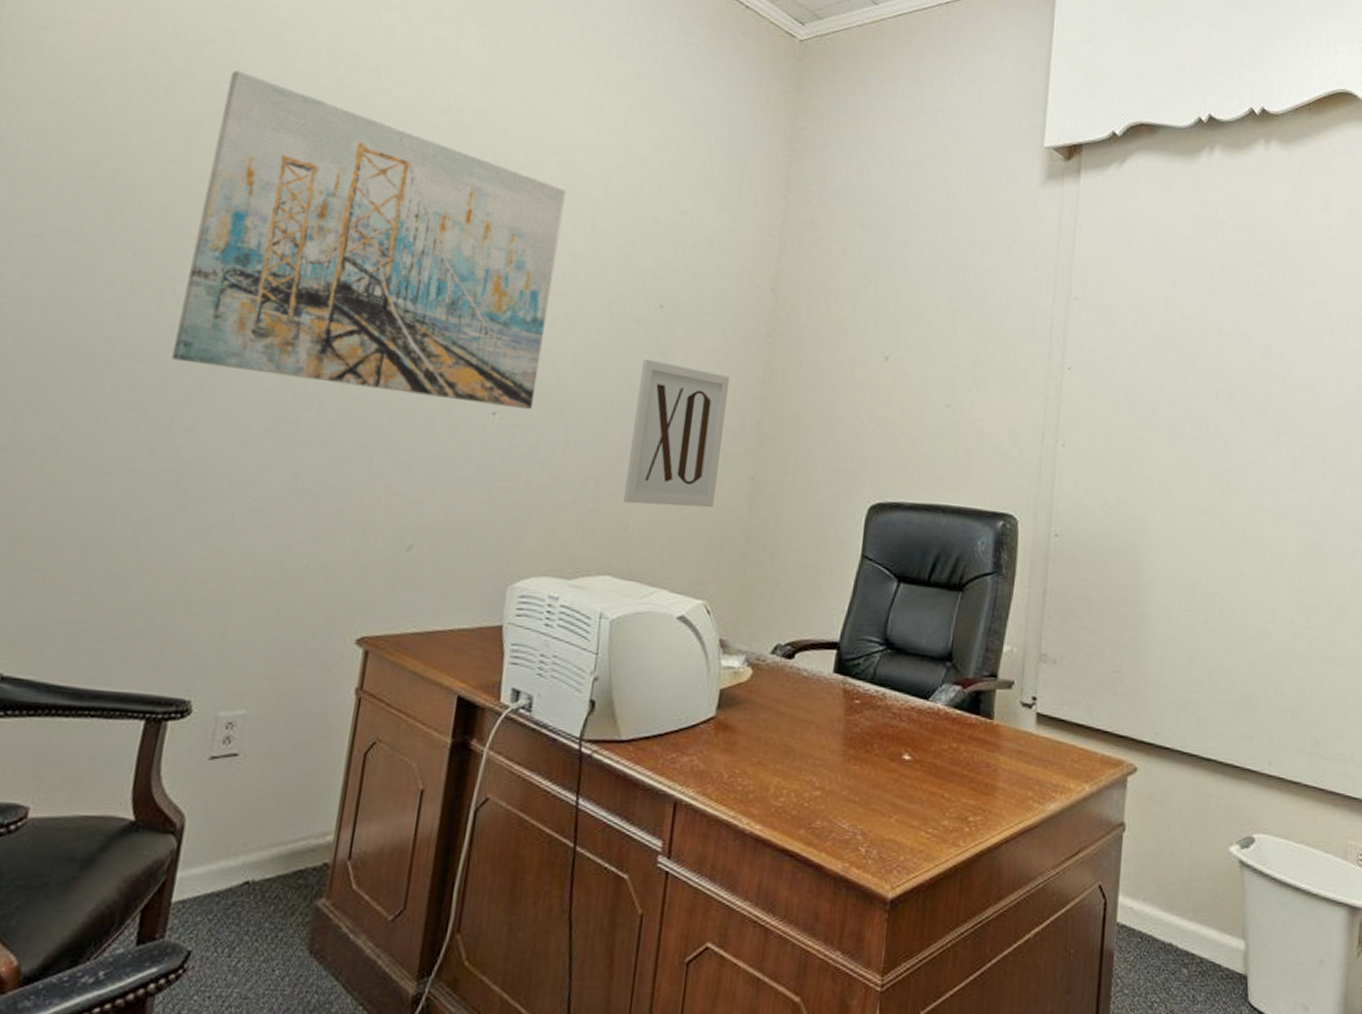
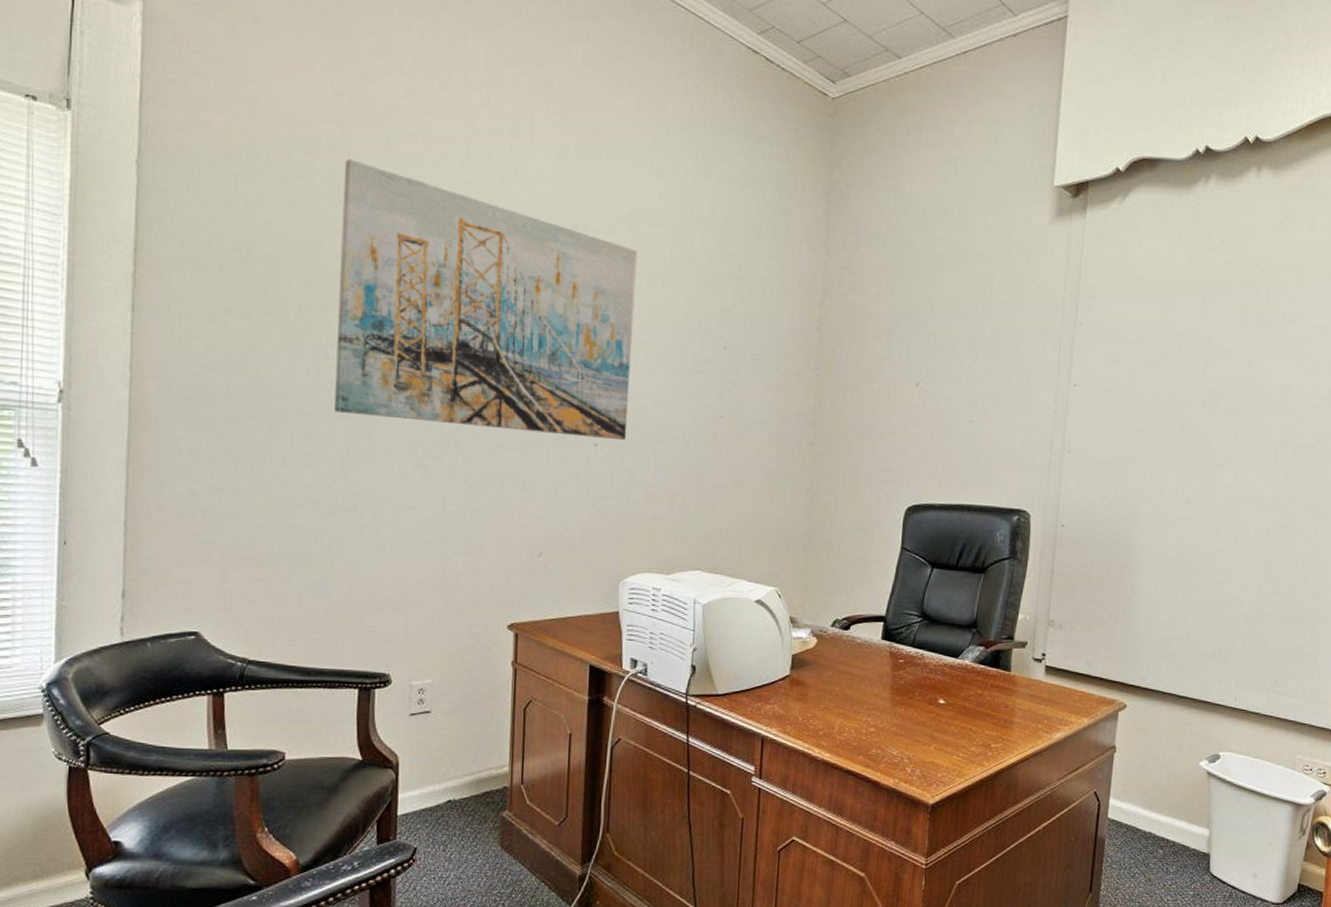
wall art: present [622,358,730,508] -> none [705,393,787,514]

